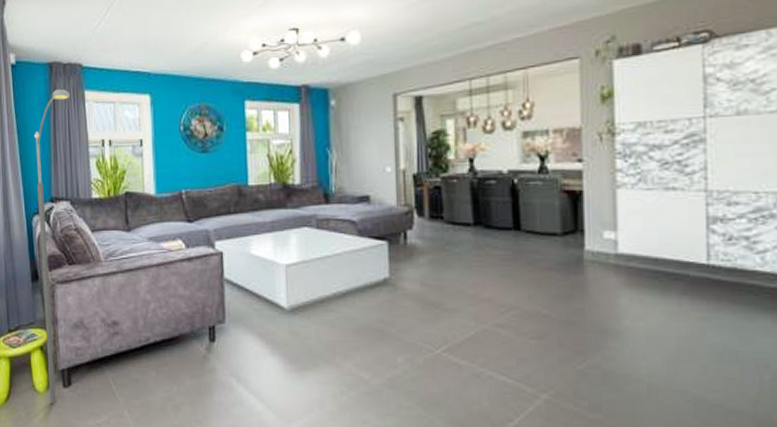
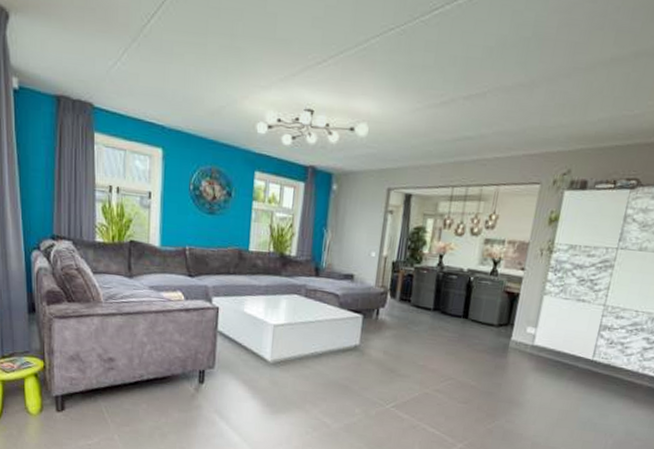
street lamp: present [34,88,70,404] -> none [36,125,79,425]

